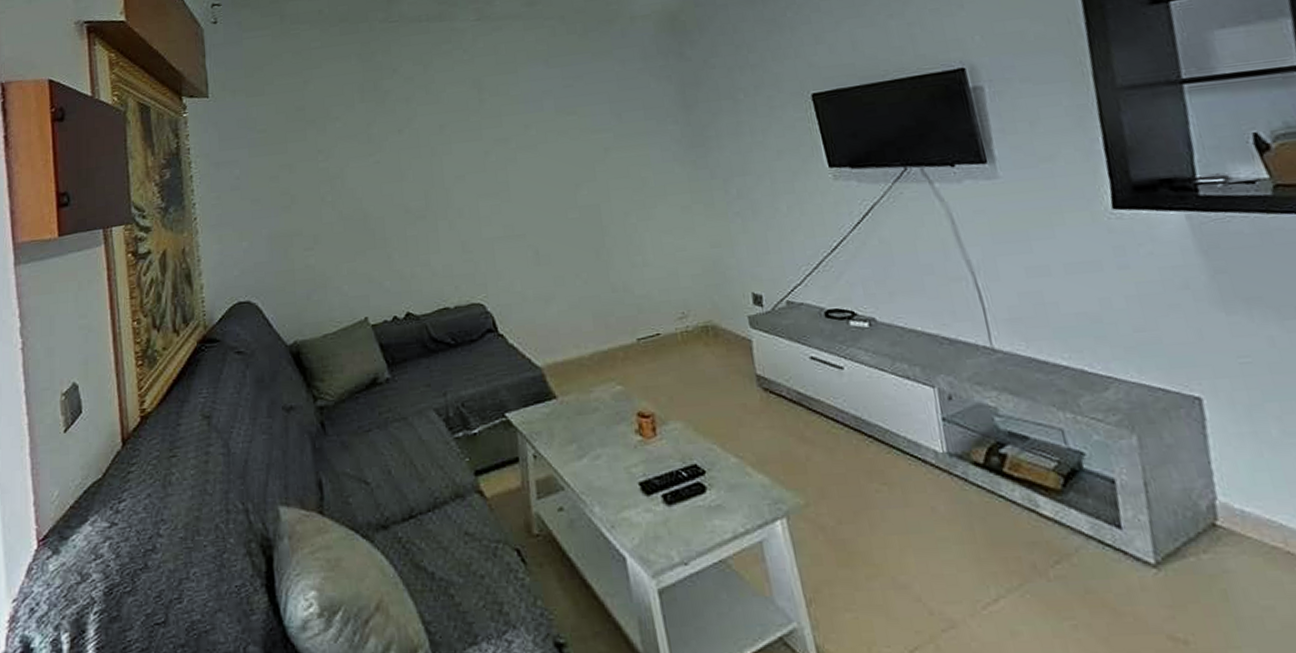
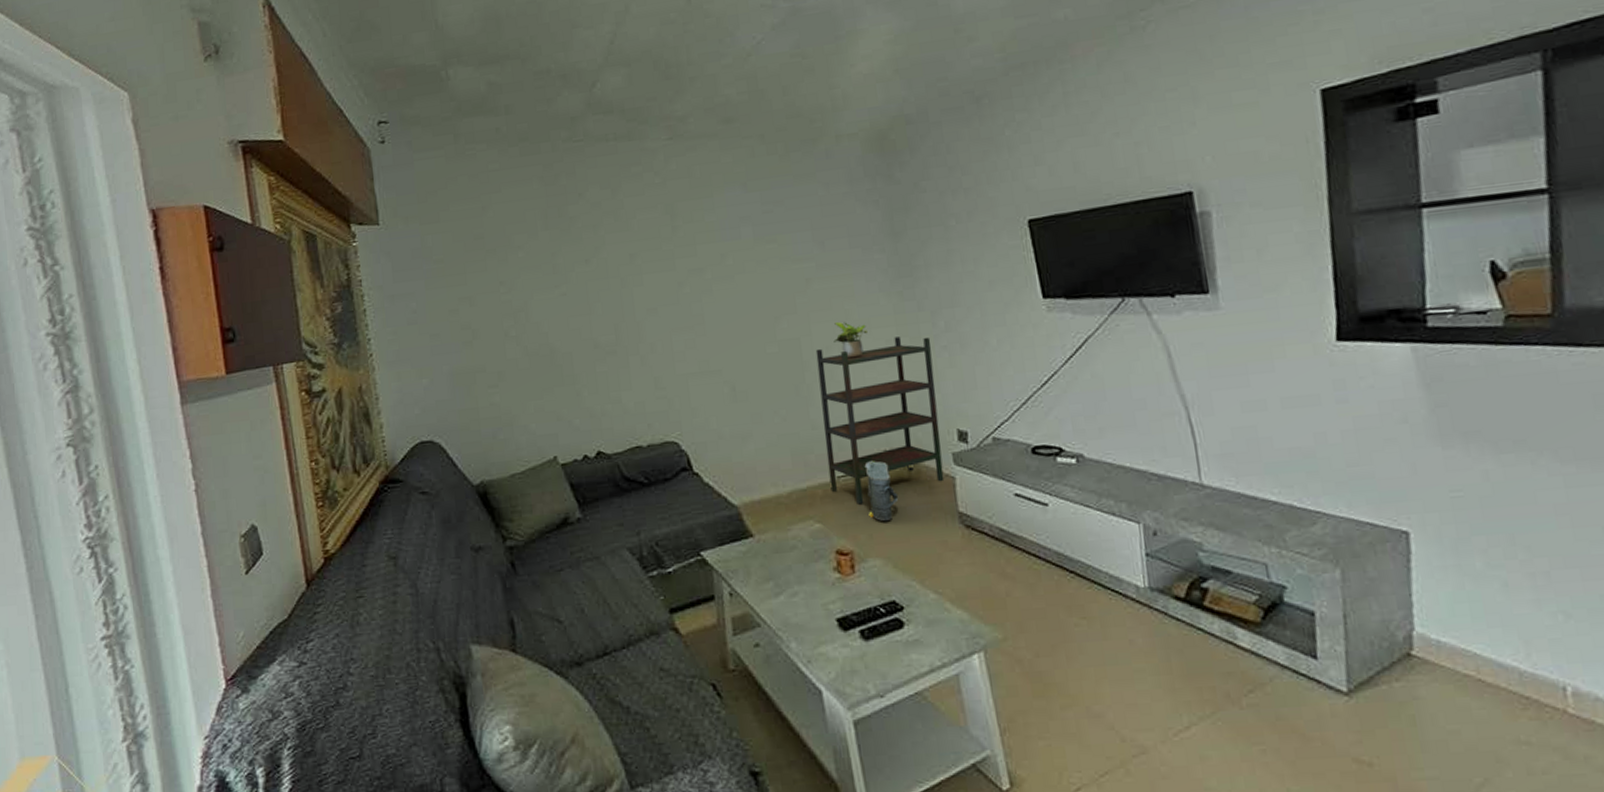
bookshelf: none [614,203,741,367] -> present [815,336,945,505]
potted plant: none [632,188,664,224] -> present [834,321,867,359]
bag: none [663,323,698,385] -> present [864,460,899,522]

